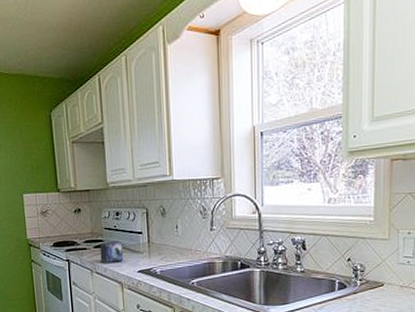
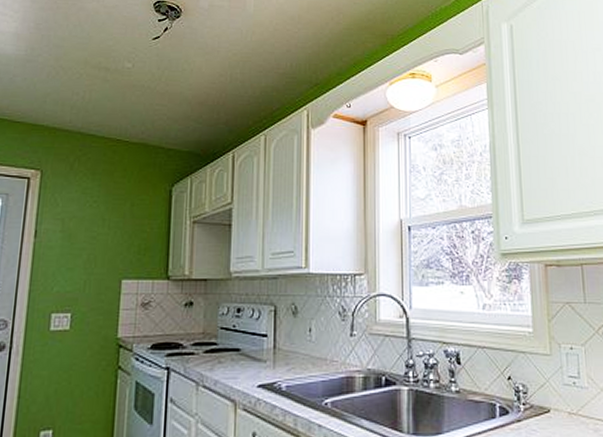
small box: present [99,240,124,264] -> none [211,344,242,375]

